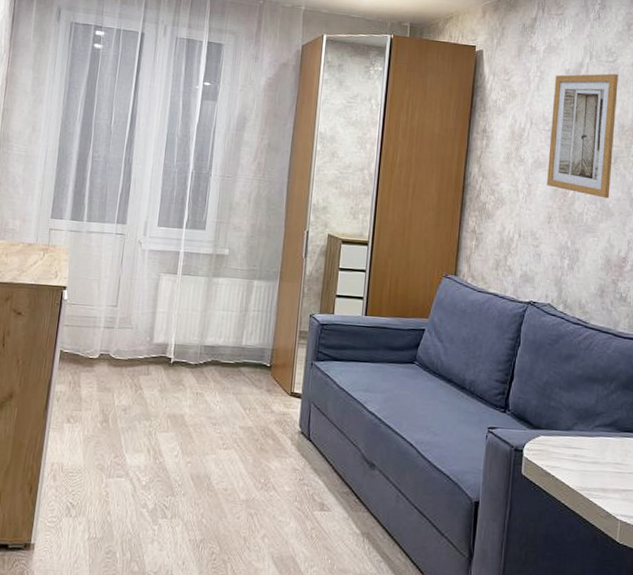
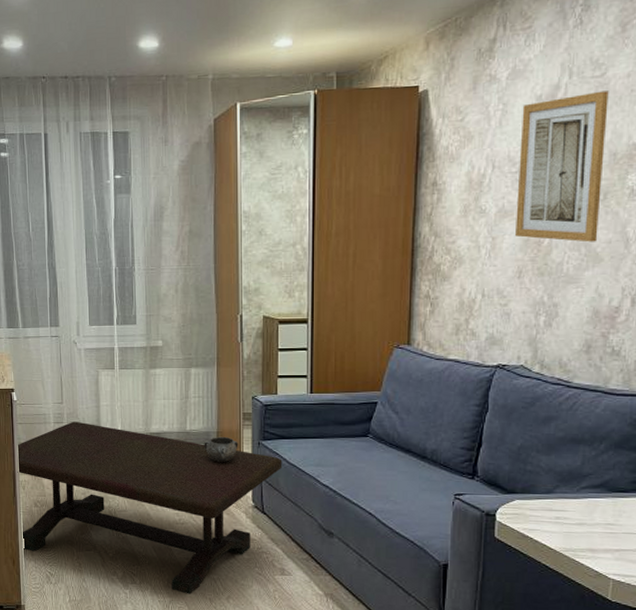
coffee table: none [45,327,333,532] -> present [17,421,283,594]
decorative bowl: none [257,354,292,382] -> present [204,436,238,462]

